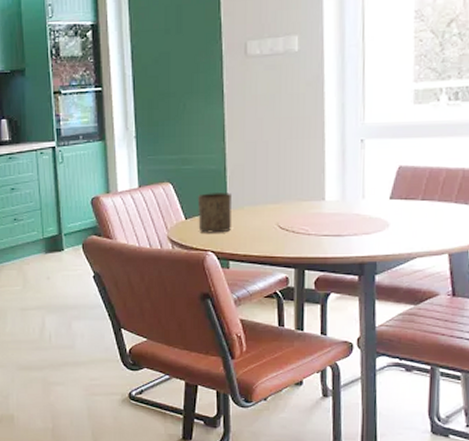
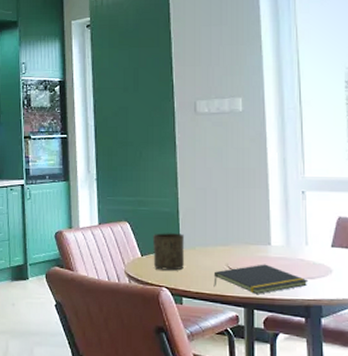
notepad: none [262,221,364,253] -> present [213,264,309,294]

